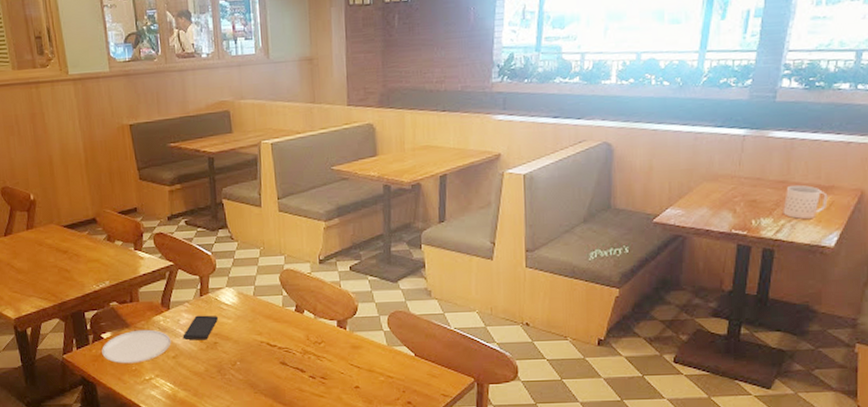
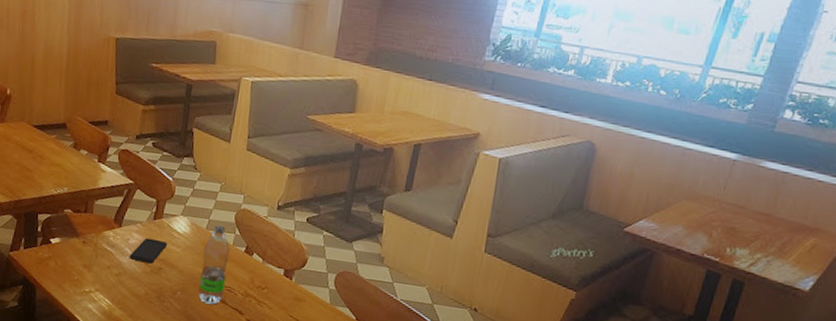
plate: present [102,329,171,364] -> none [47,241,117,274]
bottle: none [254,289,283,368] -> present [198,225,230,305]
mug: present [783,185,828,219] -> none [760,219,812,258]

